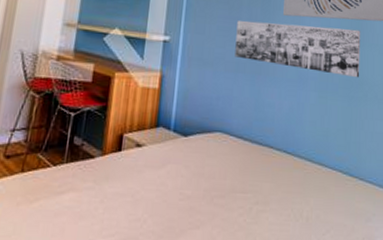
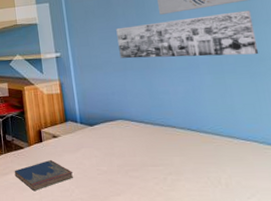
hardcover book: none [73,176,151,219] -> present [14,159,74,190]

